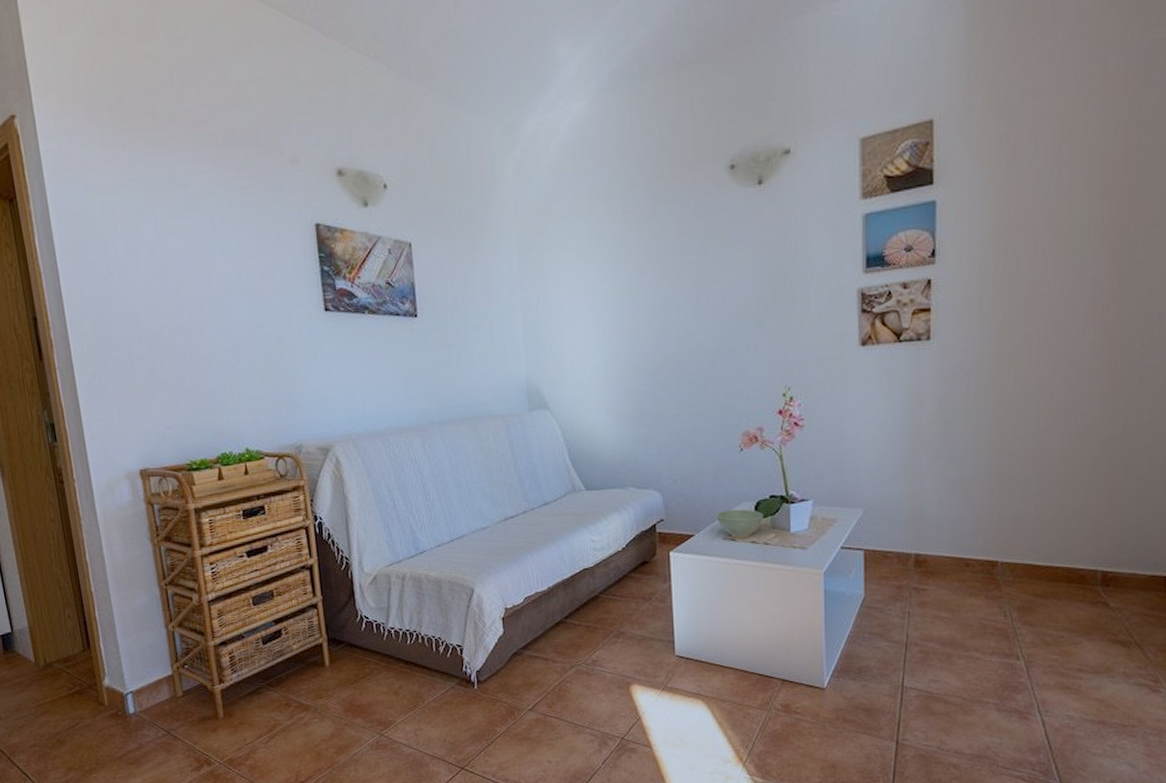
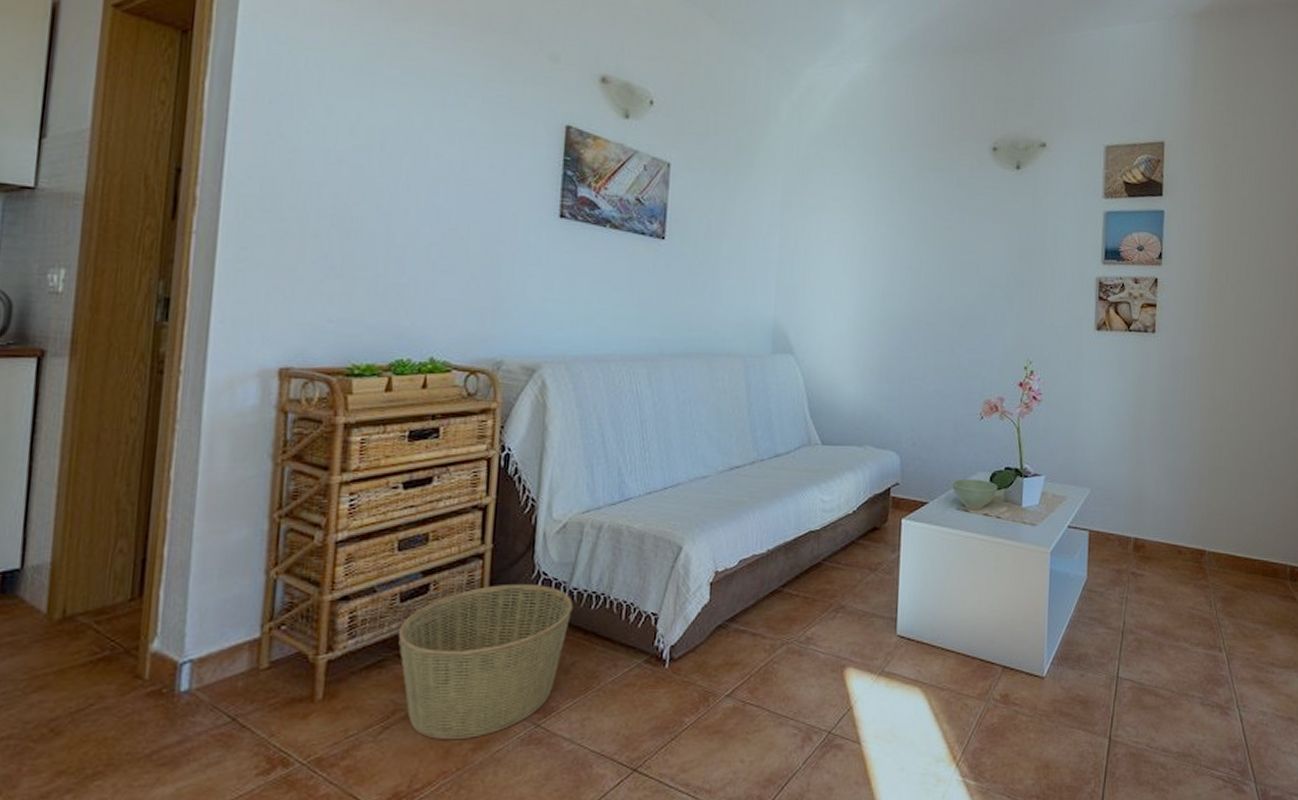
basket: none [265,626,393,746] -> present [398,583,574,741]

